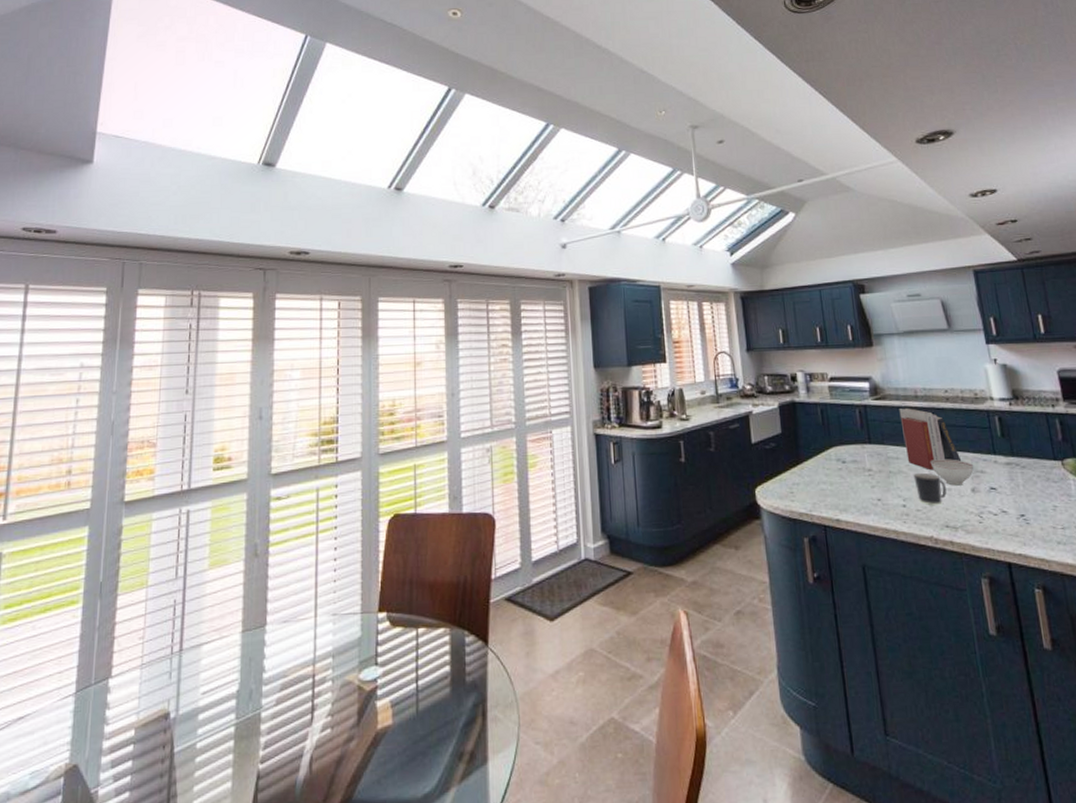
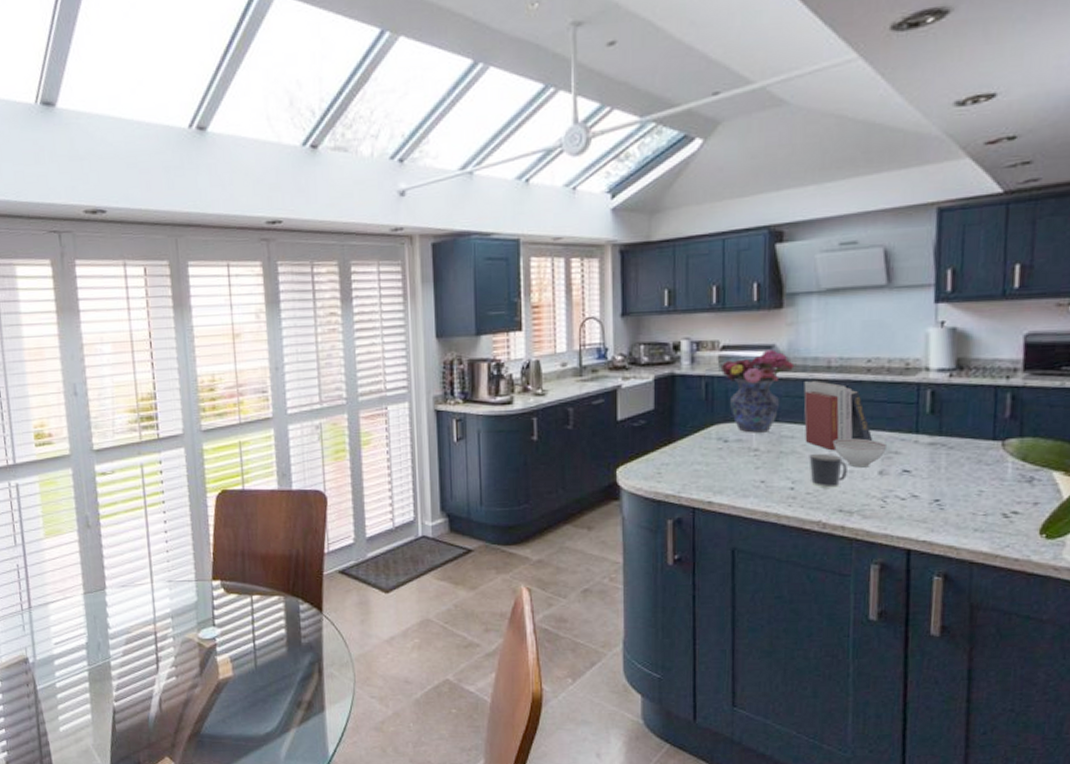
flower arrangement: none [831,381,890,455] -> present [720,349,795,433]

